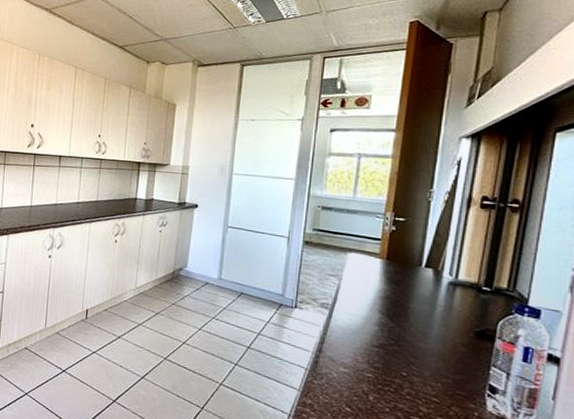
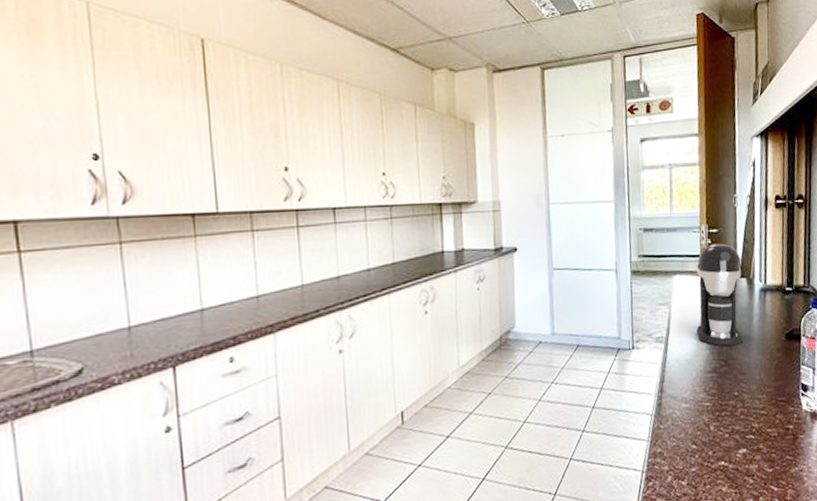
coffee maker: none [367,231,429,329] -> present [696,243,743,346]

